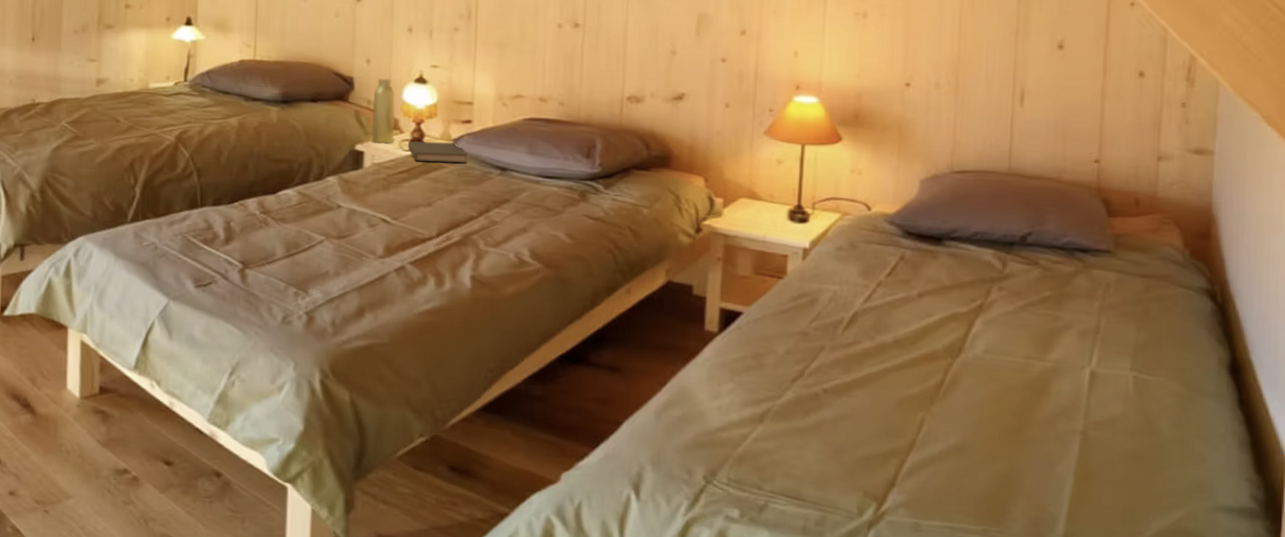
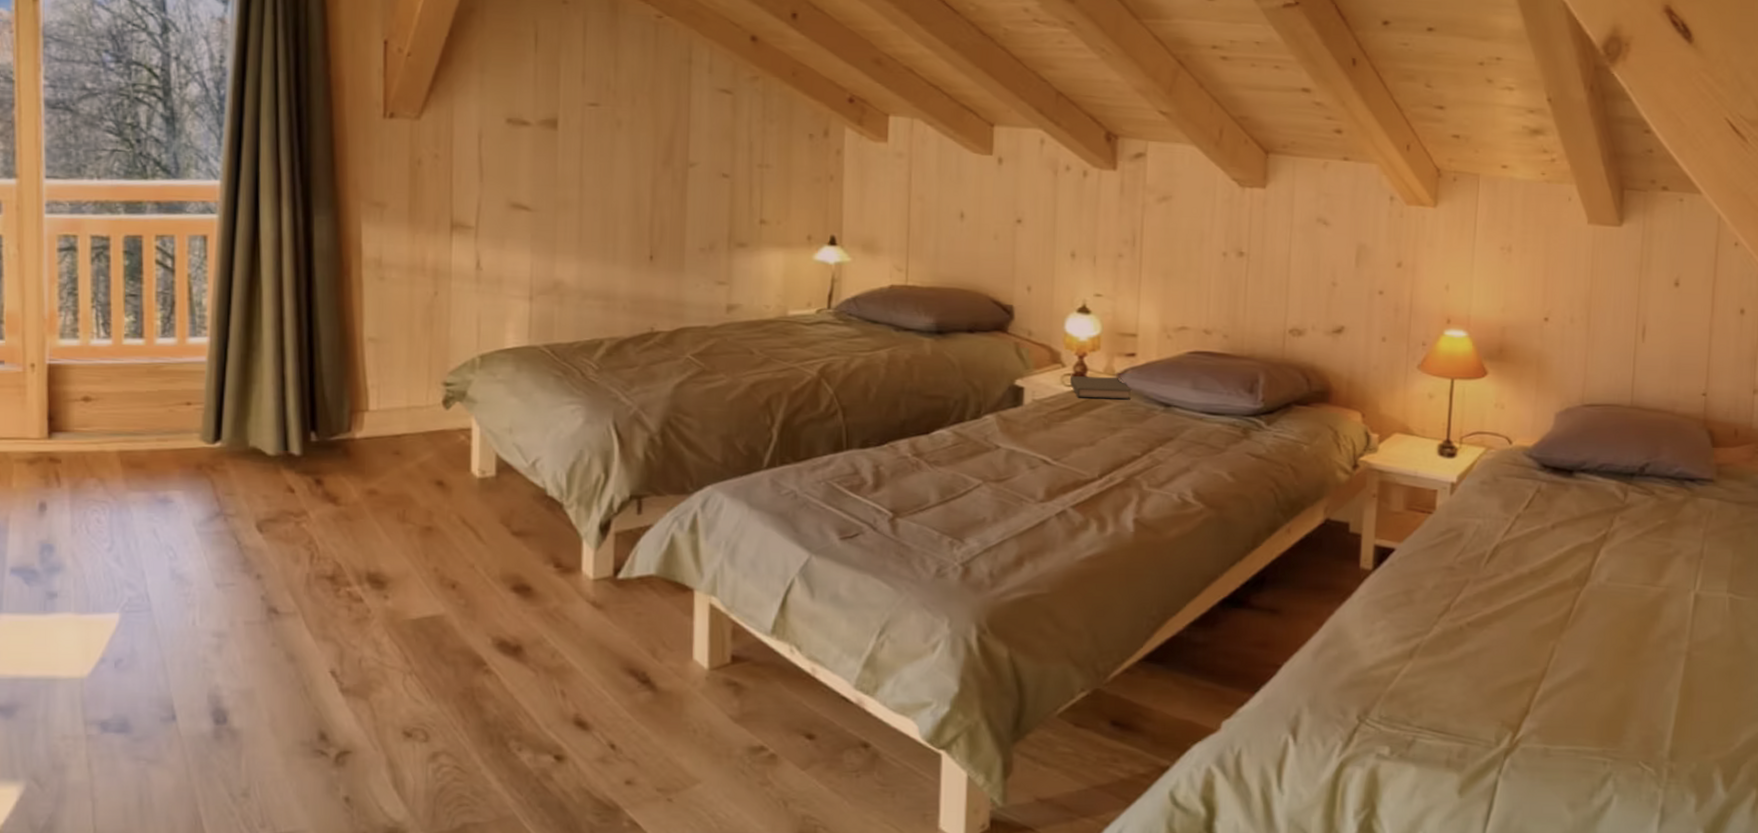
water bottle: present [372,78,395,144] -> none [1032,307,1057,379]

